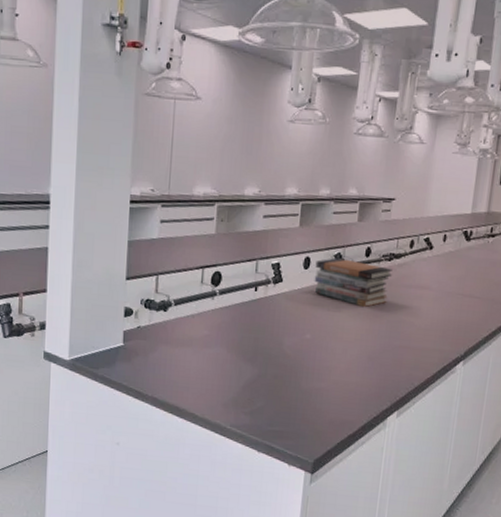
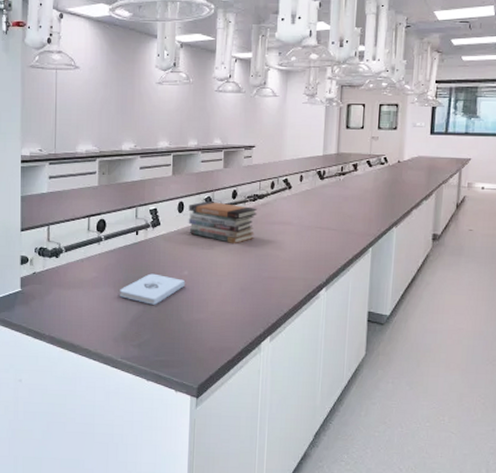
notepad: none [233,335,307,370] -> present [120,273,186,305]

